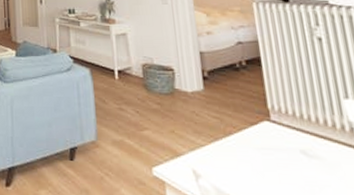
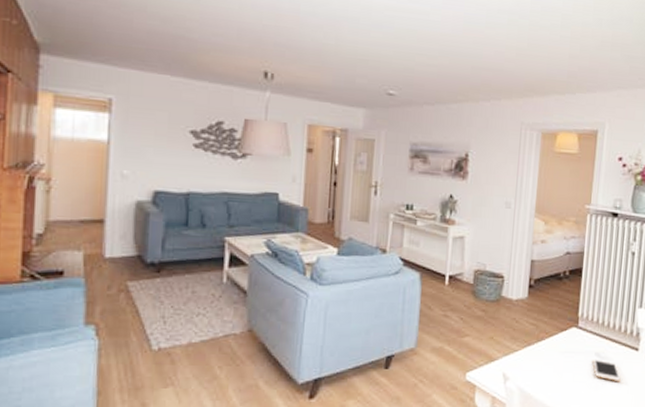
cell phone: none [299,157,344,187] -> present [593,359,621,382]

